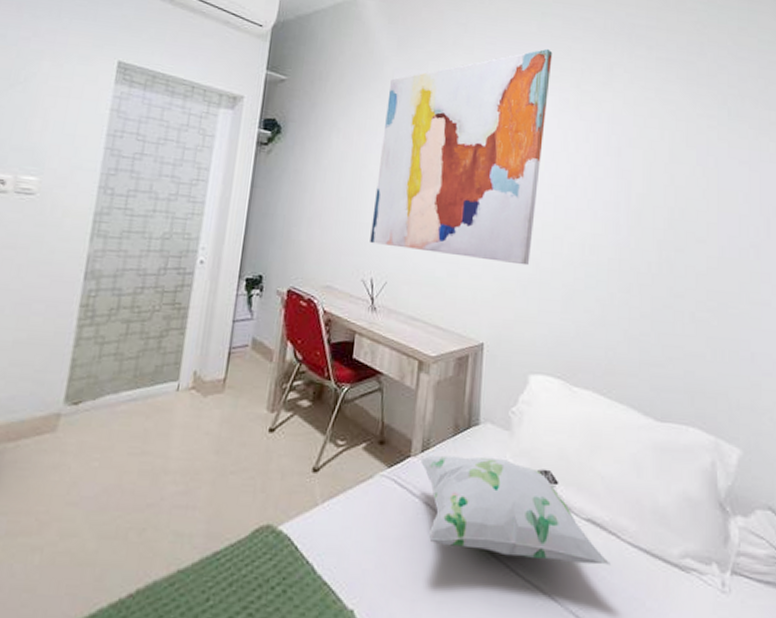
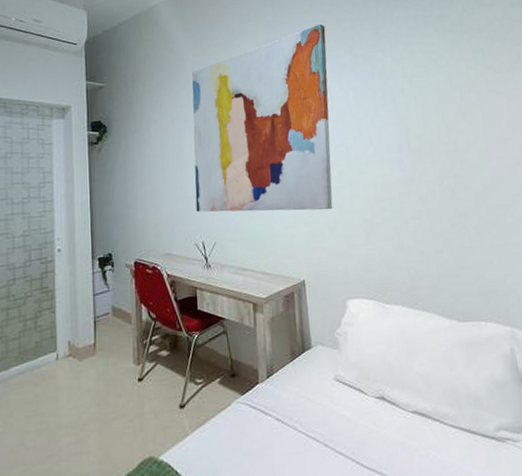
decorative pillow: present [419,455,611,566] -> none [266,373,439,452]

